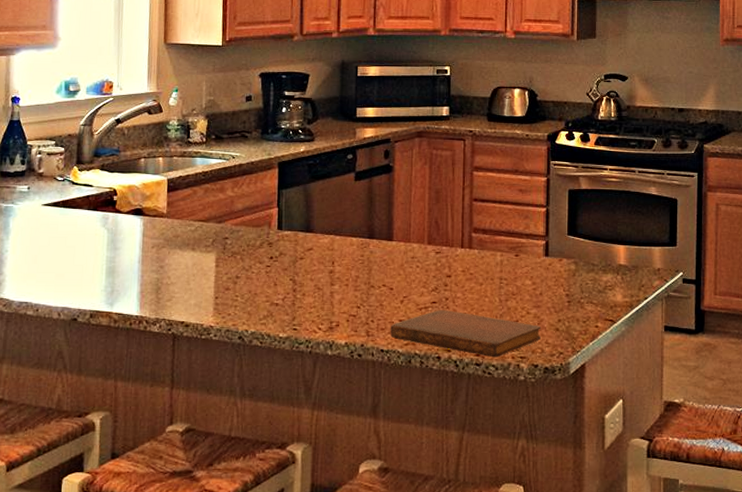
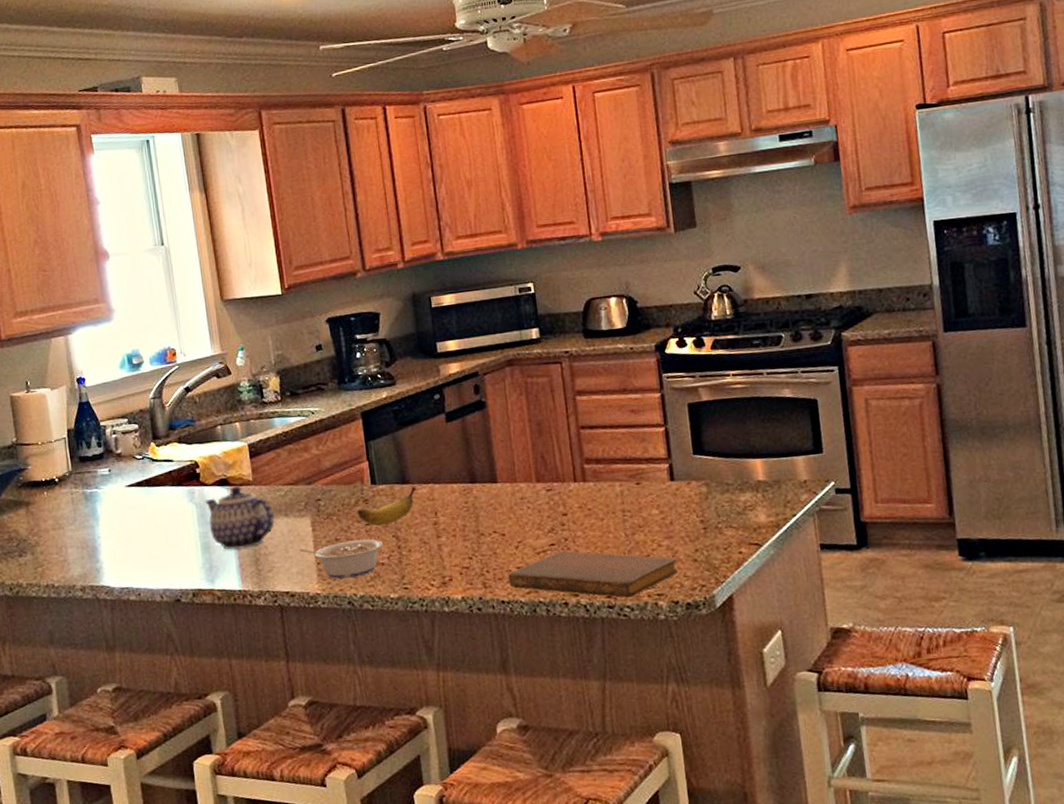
teapot: none [116,216,182,277] -> present [204,486,275,550]
legume: none [200,279,280,314] -> present [299,539,383,579]
banana: none [260,236,319,269] -> present [357,487,417,527]

